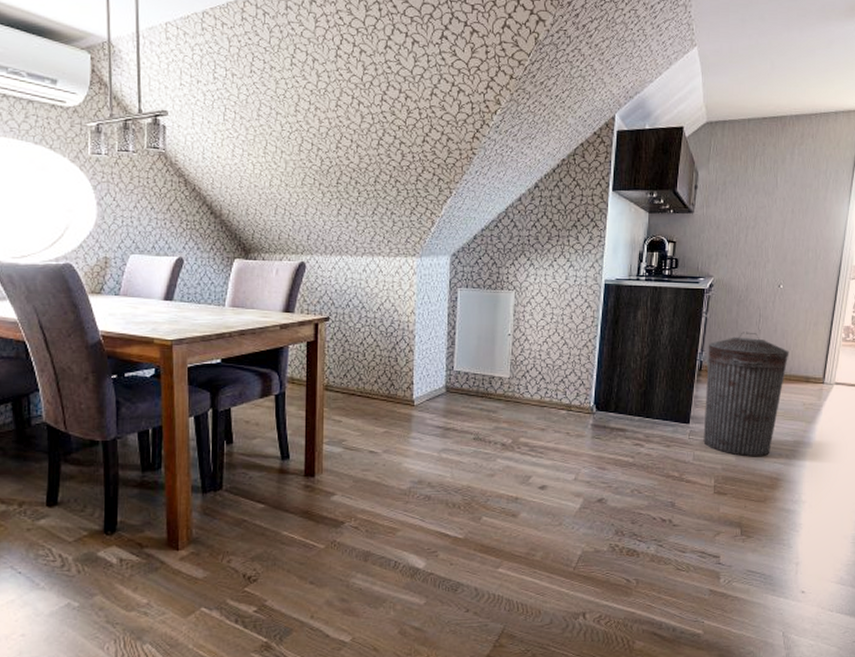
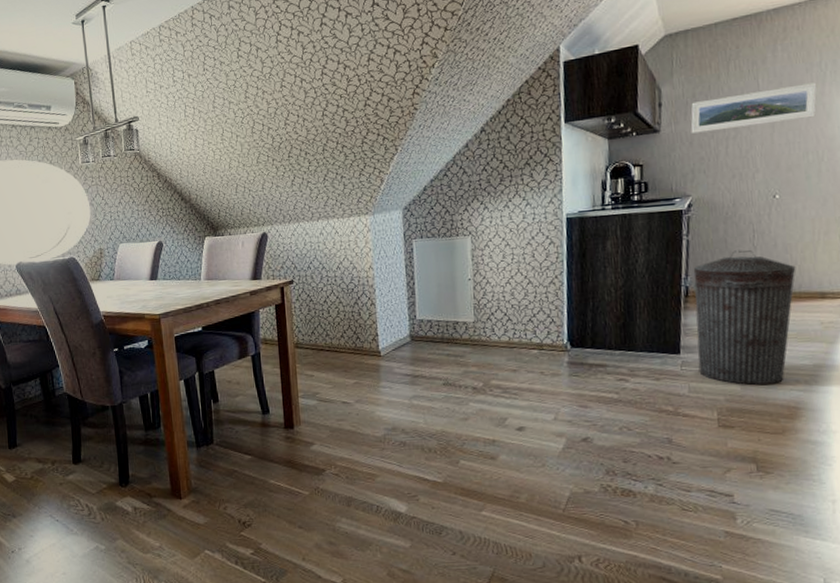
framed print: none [719,187,822,220] -> present [690,82,818,134]

